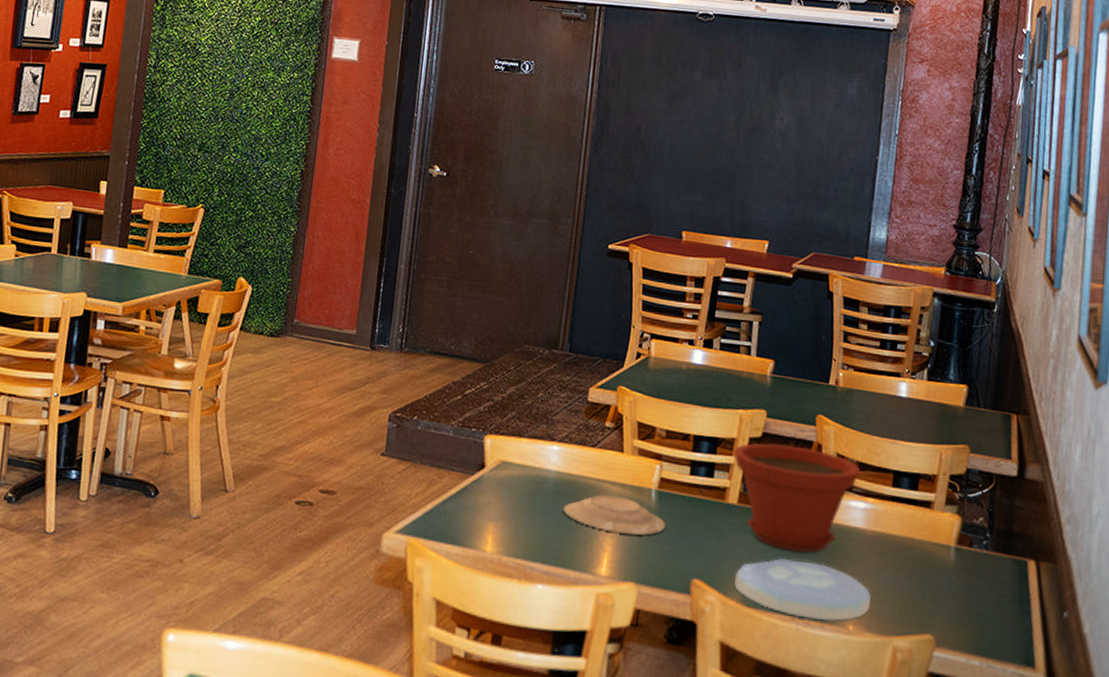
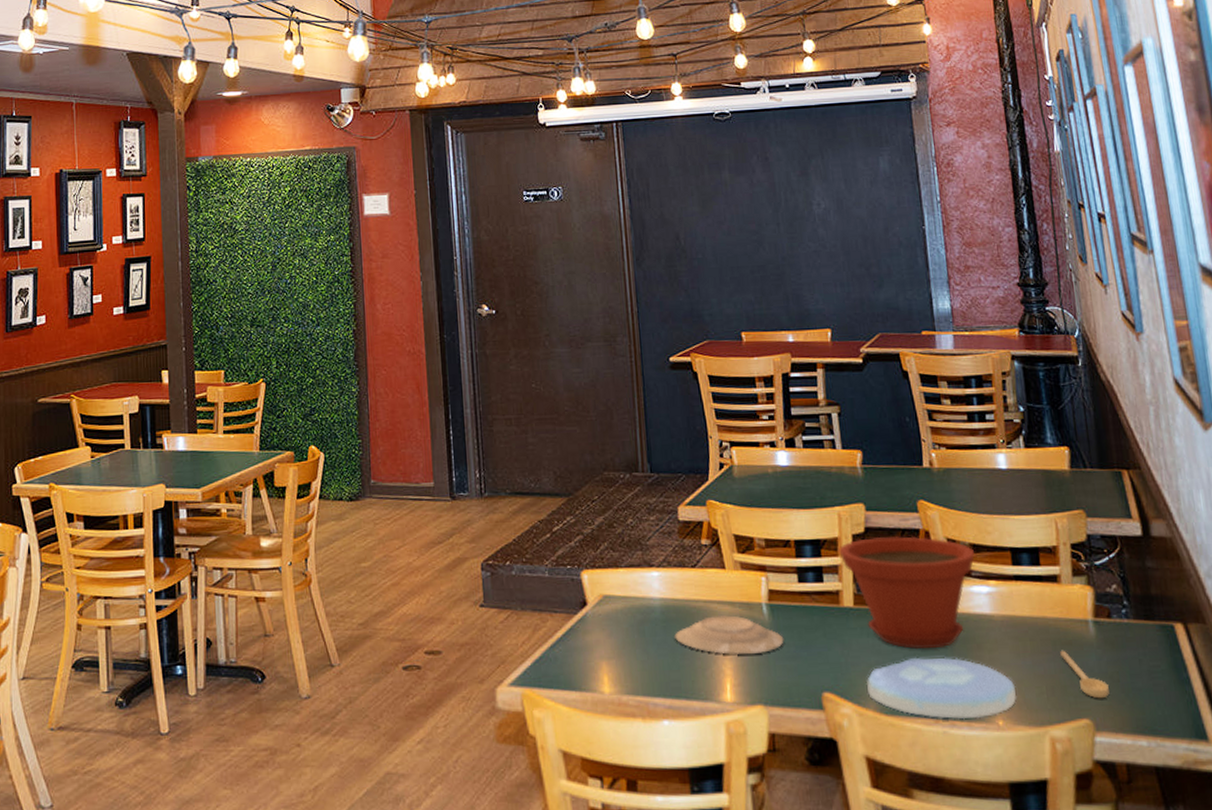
spoon: none [918,570,956,619] -> present [1060,650,1109,699]

